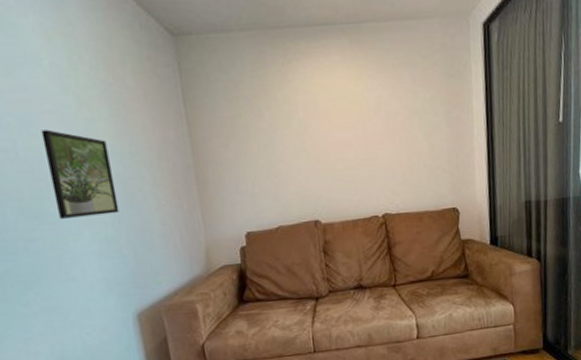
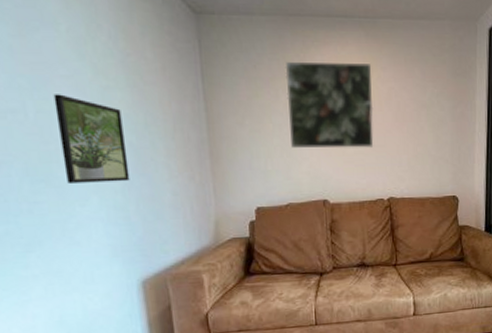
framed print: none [267,72,365,168] -> present [285,61,374,149]

